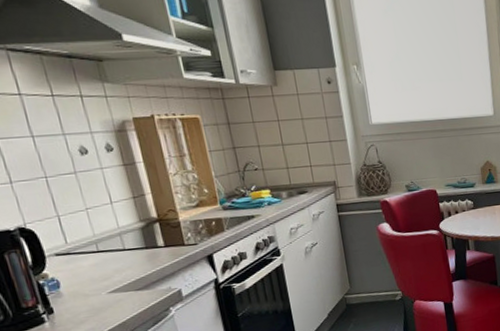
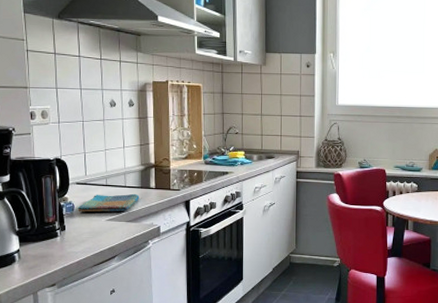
dish towel: none [65,256,147,288] -> present [78,193,140,212]

